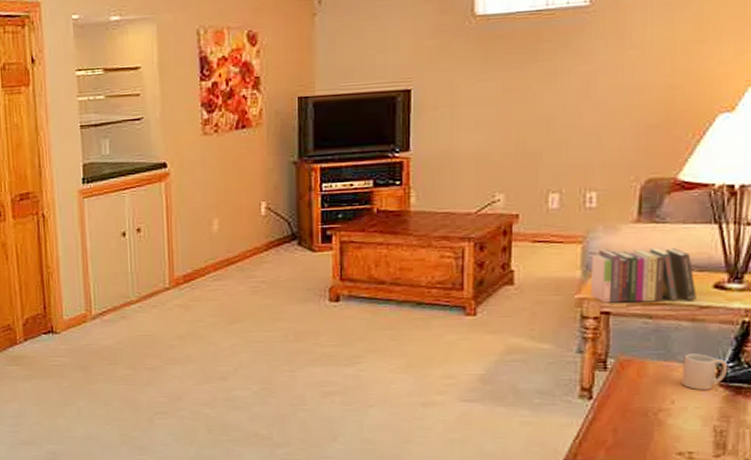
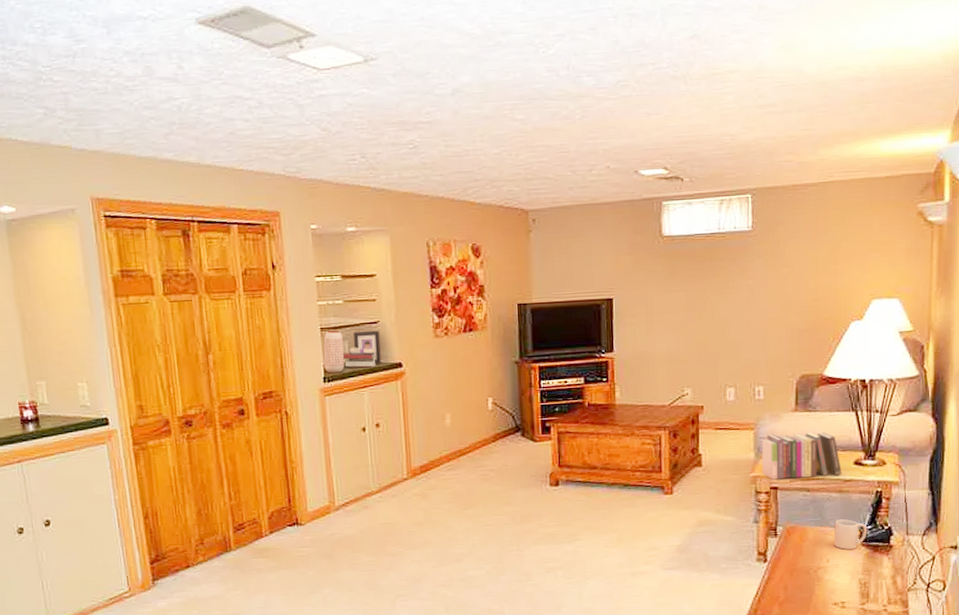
vase: none [83,127,105,174] -> present [323,330,345,374]
books: none [103,145,139,169] -> present [342,346,376,369]
picture frame: none [115,128,144,165] -> present [354,331,381,365]

